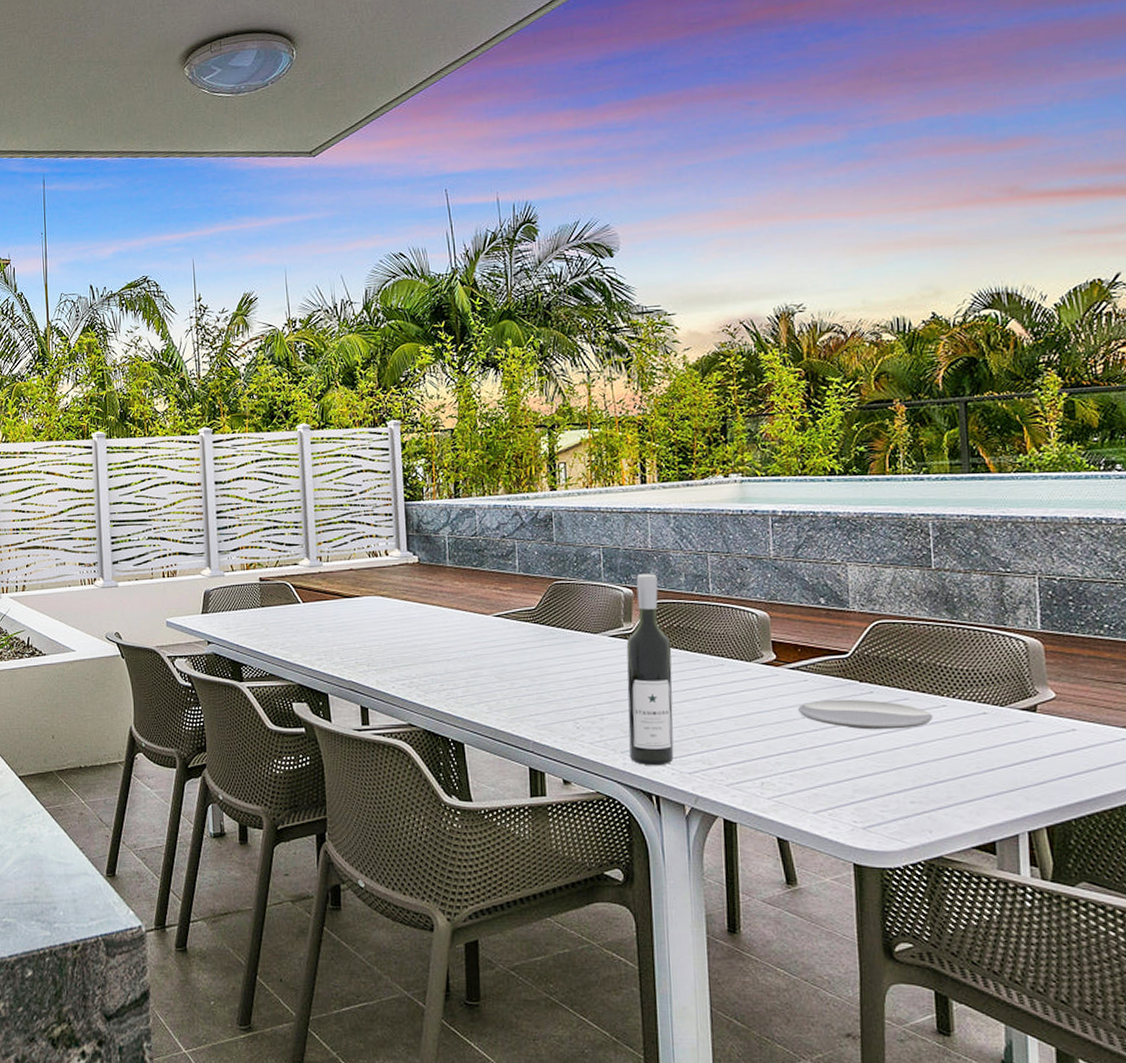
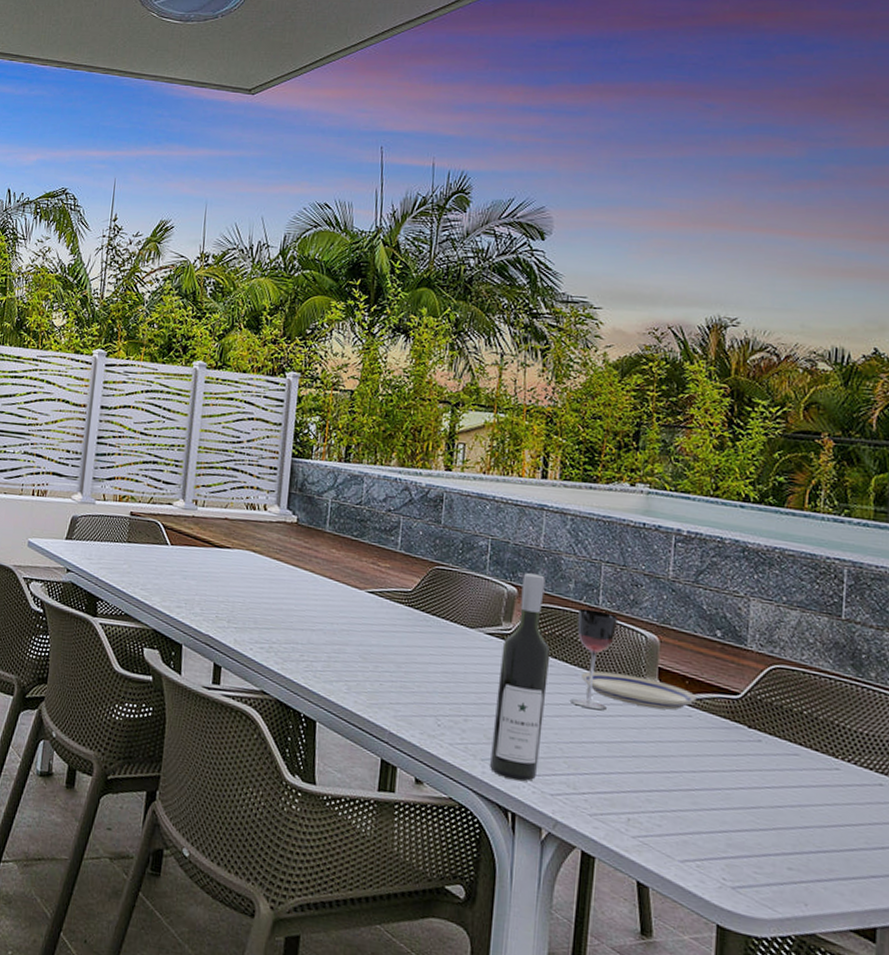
wineglass: none [692,598,729,690] -> present [569,608,617,710]
plate: none [703,652,810,679] -> present [582,671,697,710]
plate: present [798,699,934,730] -> none [678,739,824,788]

